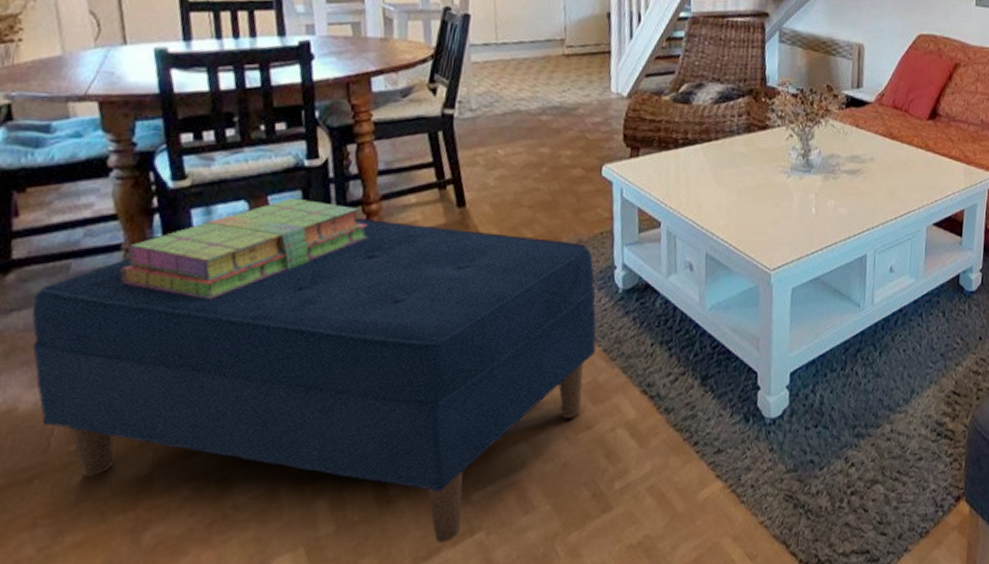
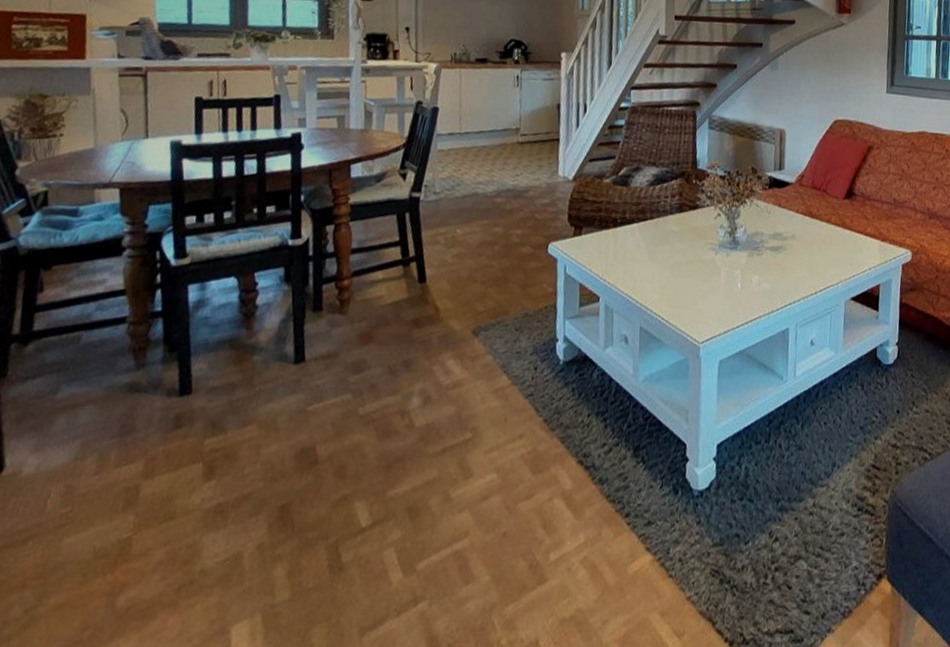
bench: present [32,217,596,543] -> none [41,292,539,612]
stack of books: present [120,197,368,299] -> none [122,274,340,369]

